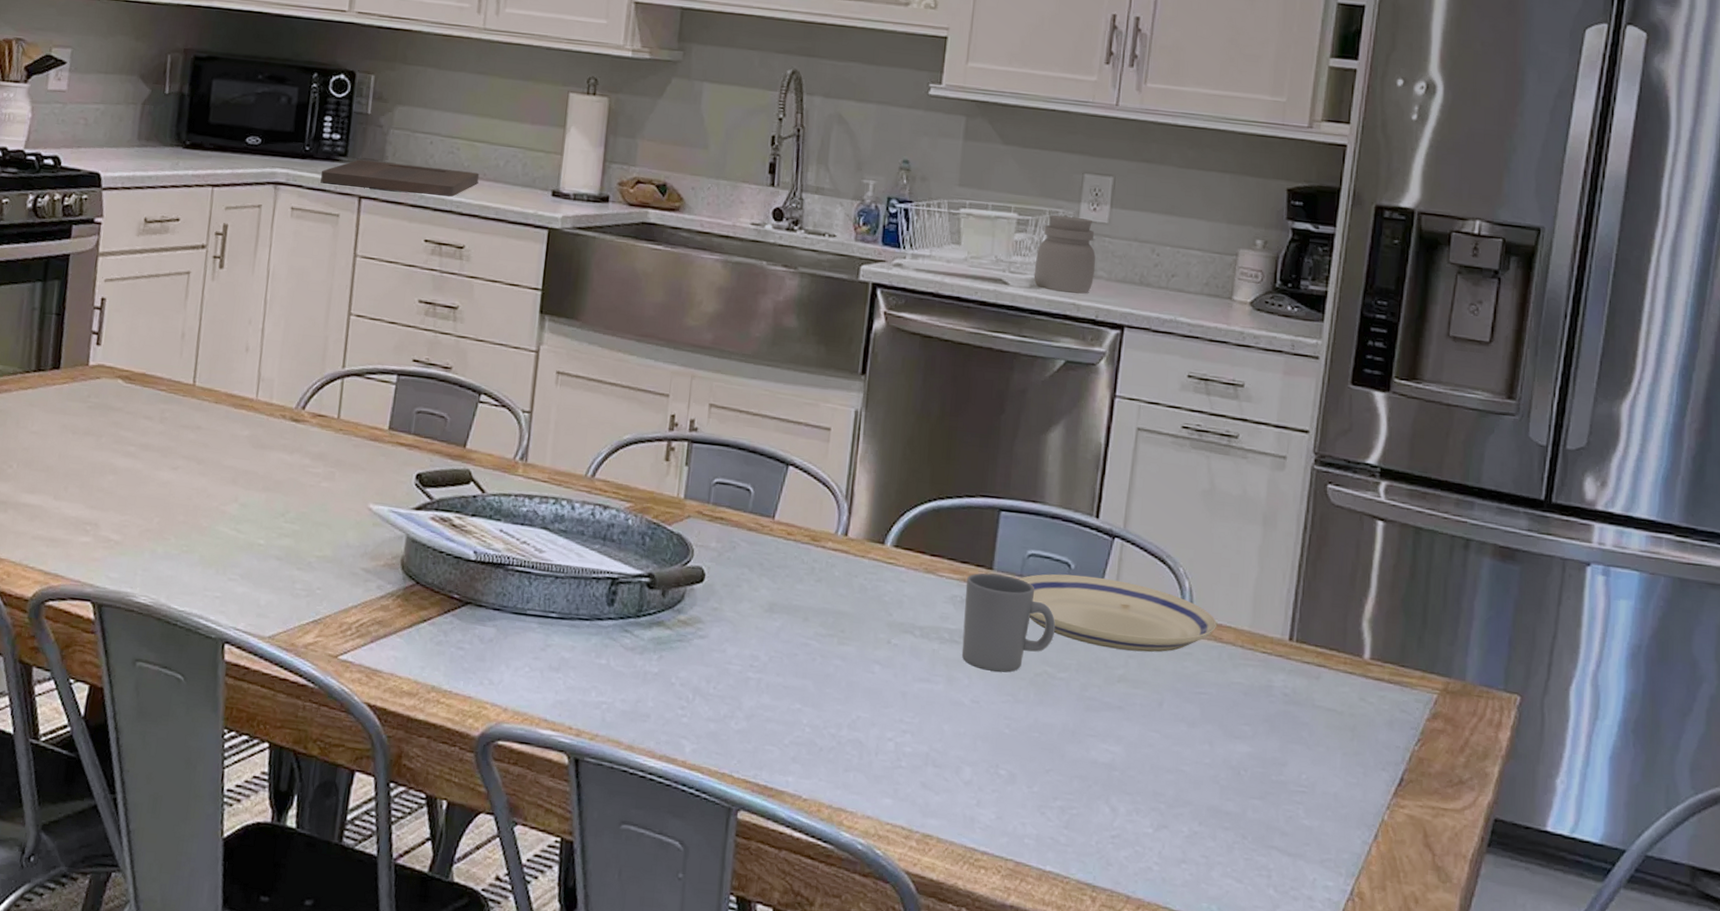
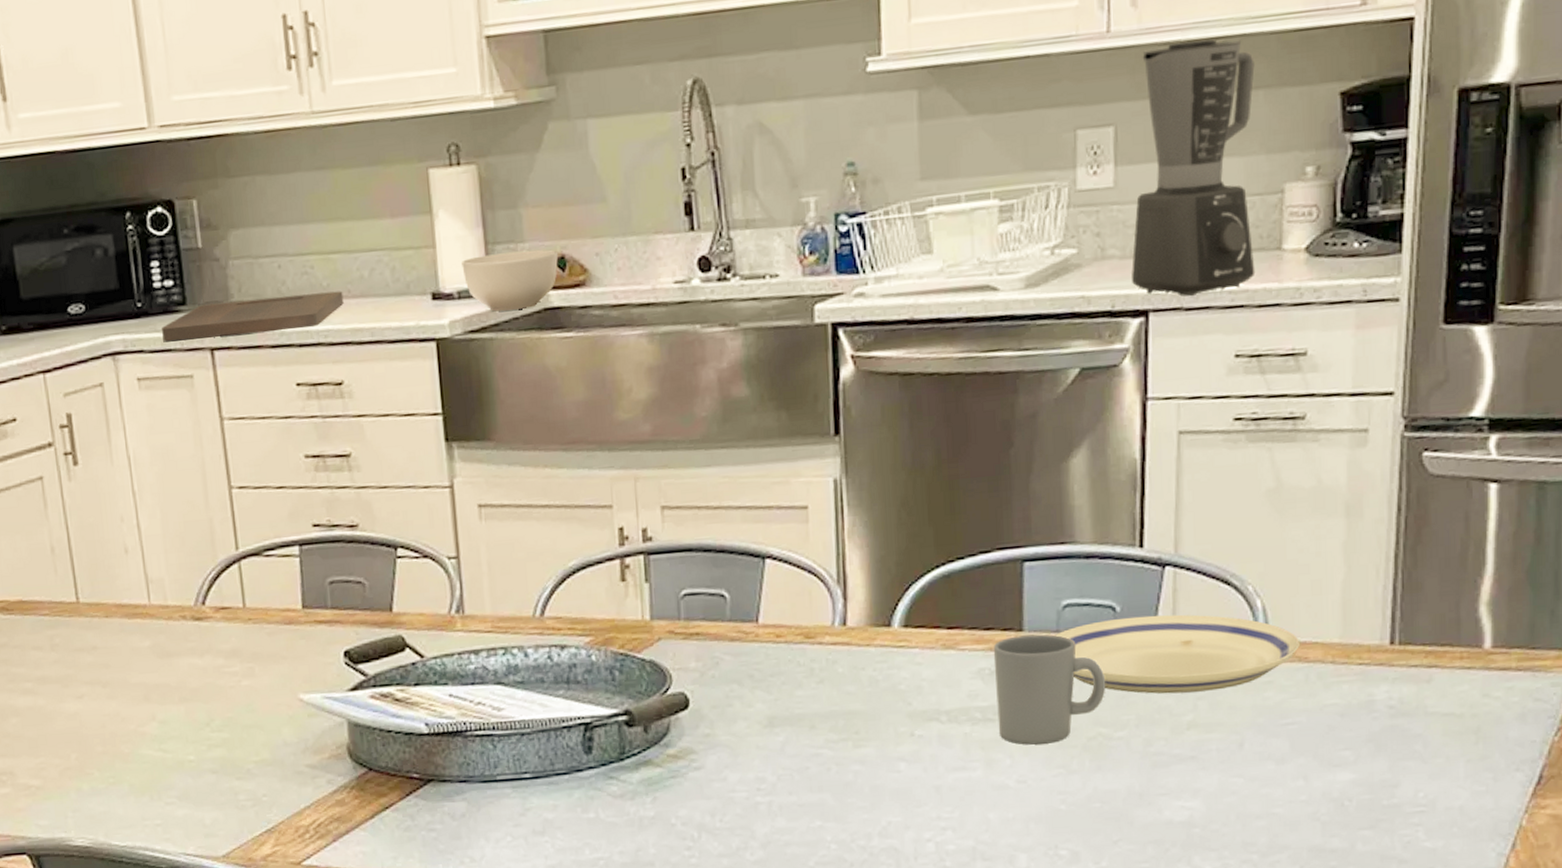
bowl: none [581,169,662,220] -> present [462,249,559,312]
jar: present [1034,214,1096,294] -> none [1028,187,1104,286]
blender: none [1114,125,1225,323] -> present [1131,38,1256,297]

